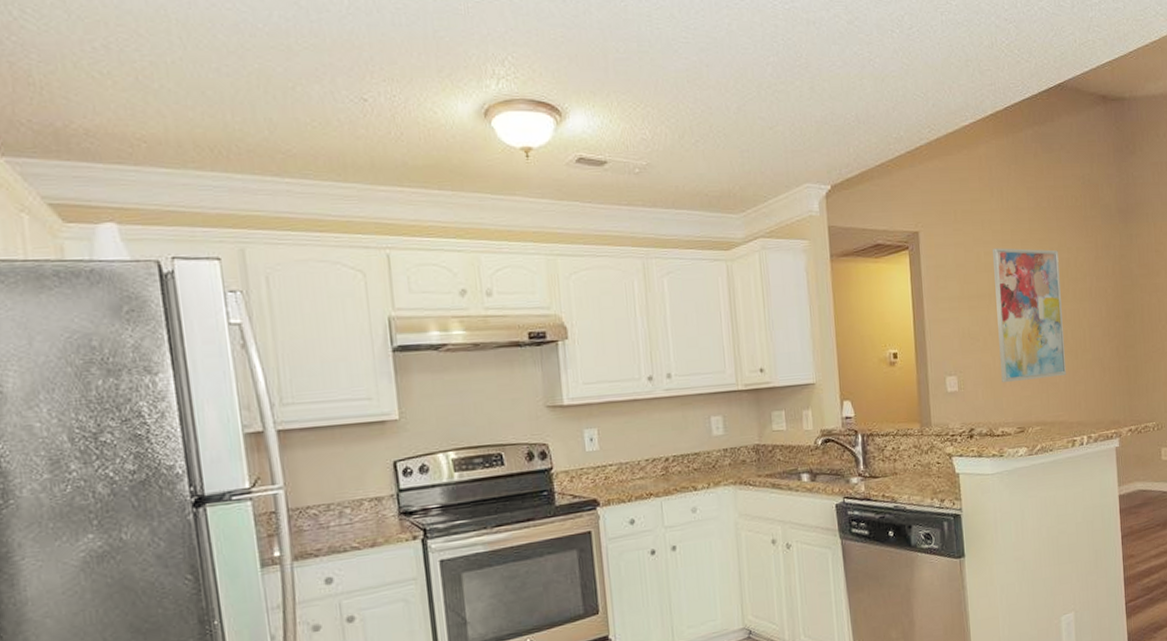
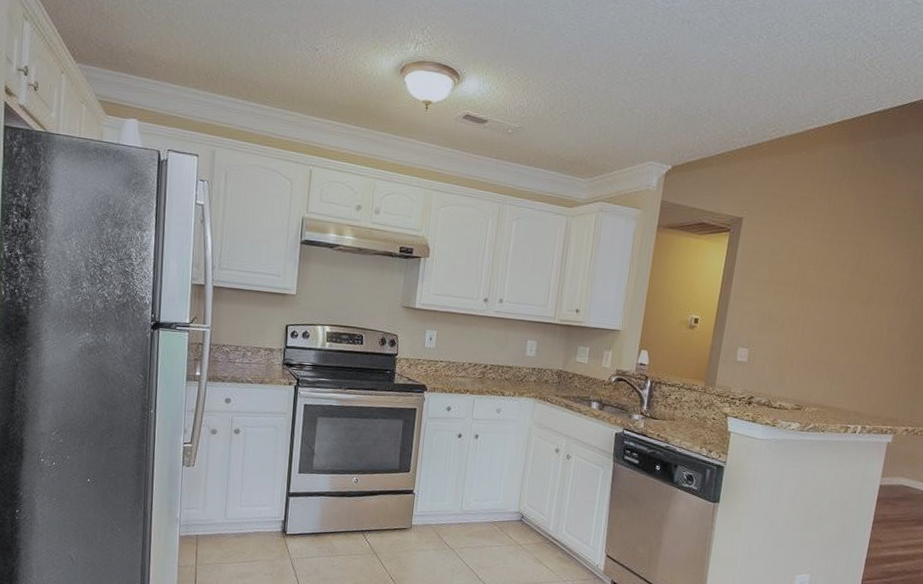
wall art: present [992,248,1067,383] -> none [790,243,874,369]

